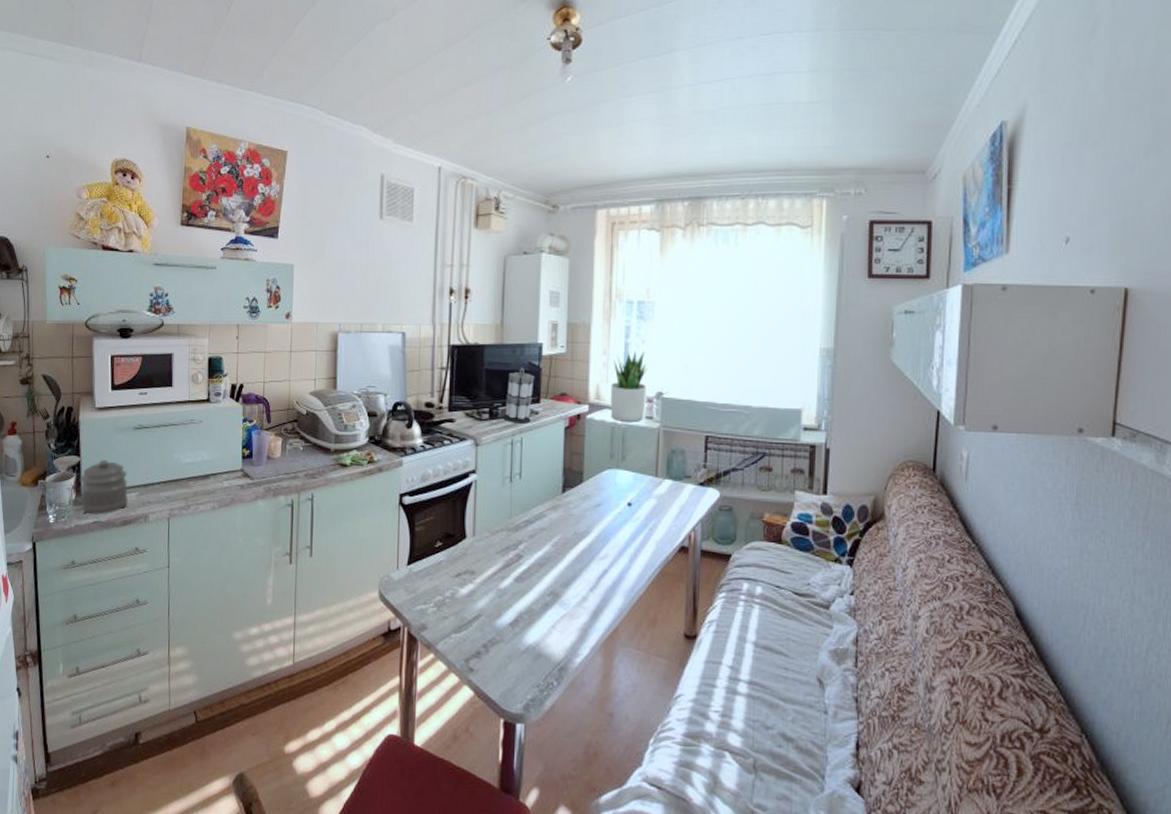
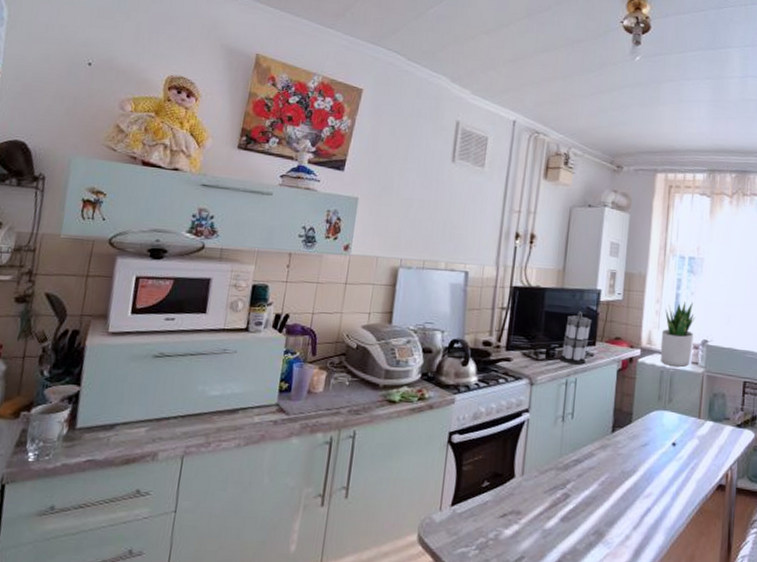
jar: present [80,459,128,515] -> none [73,390,138,453]

